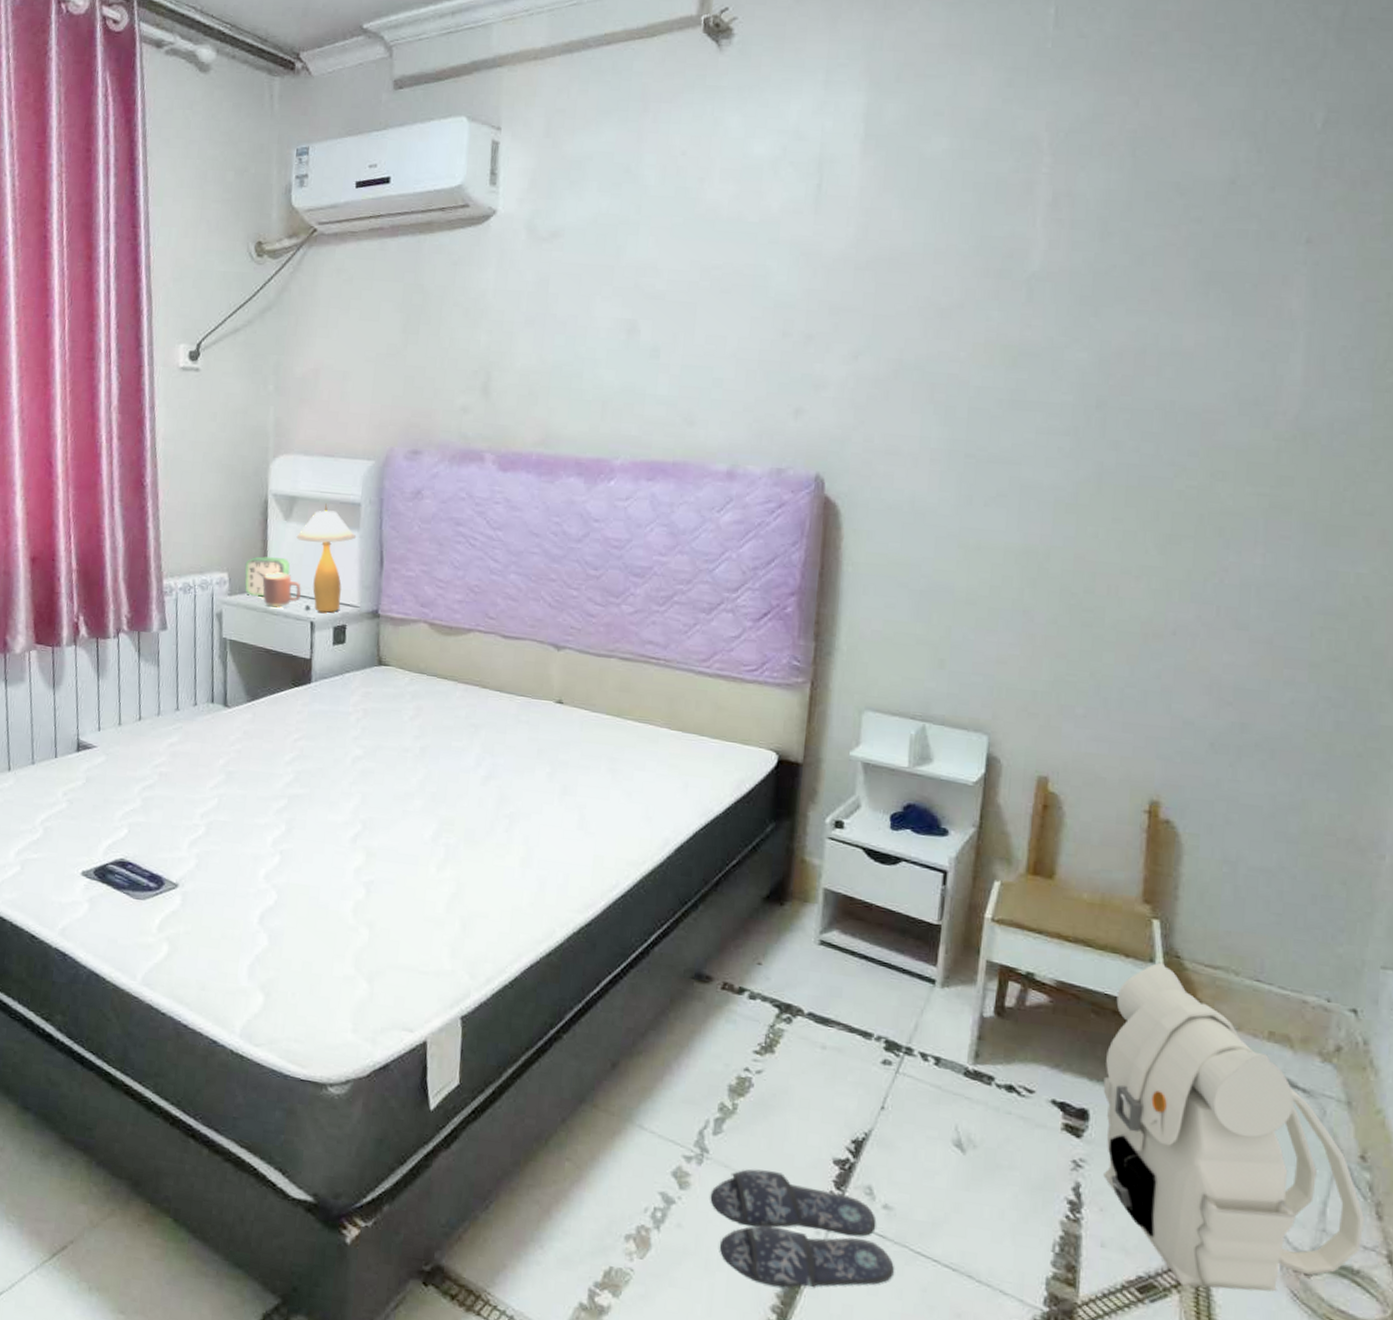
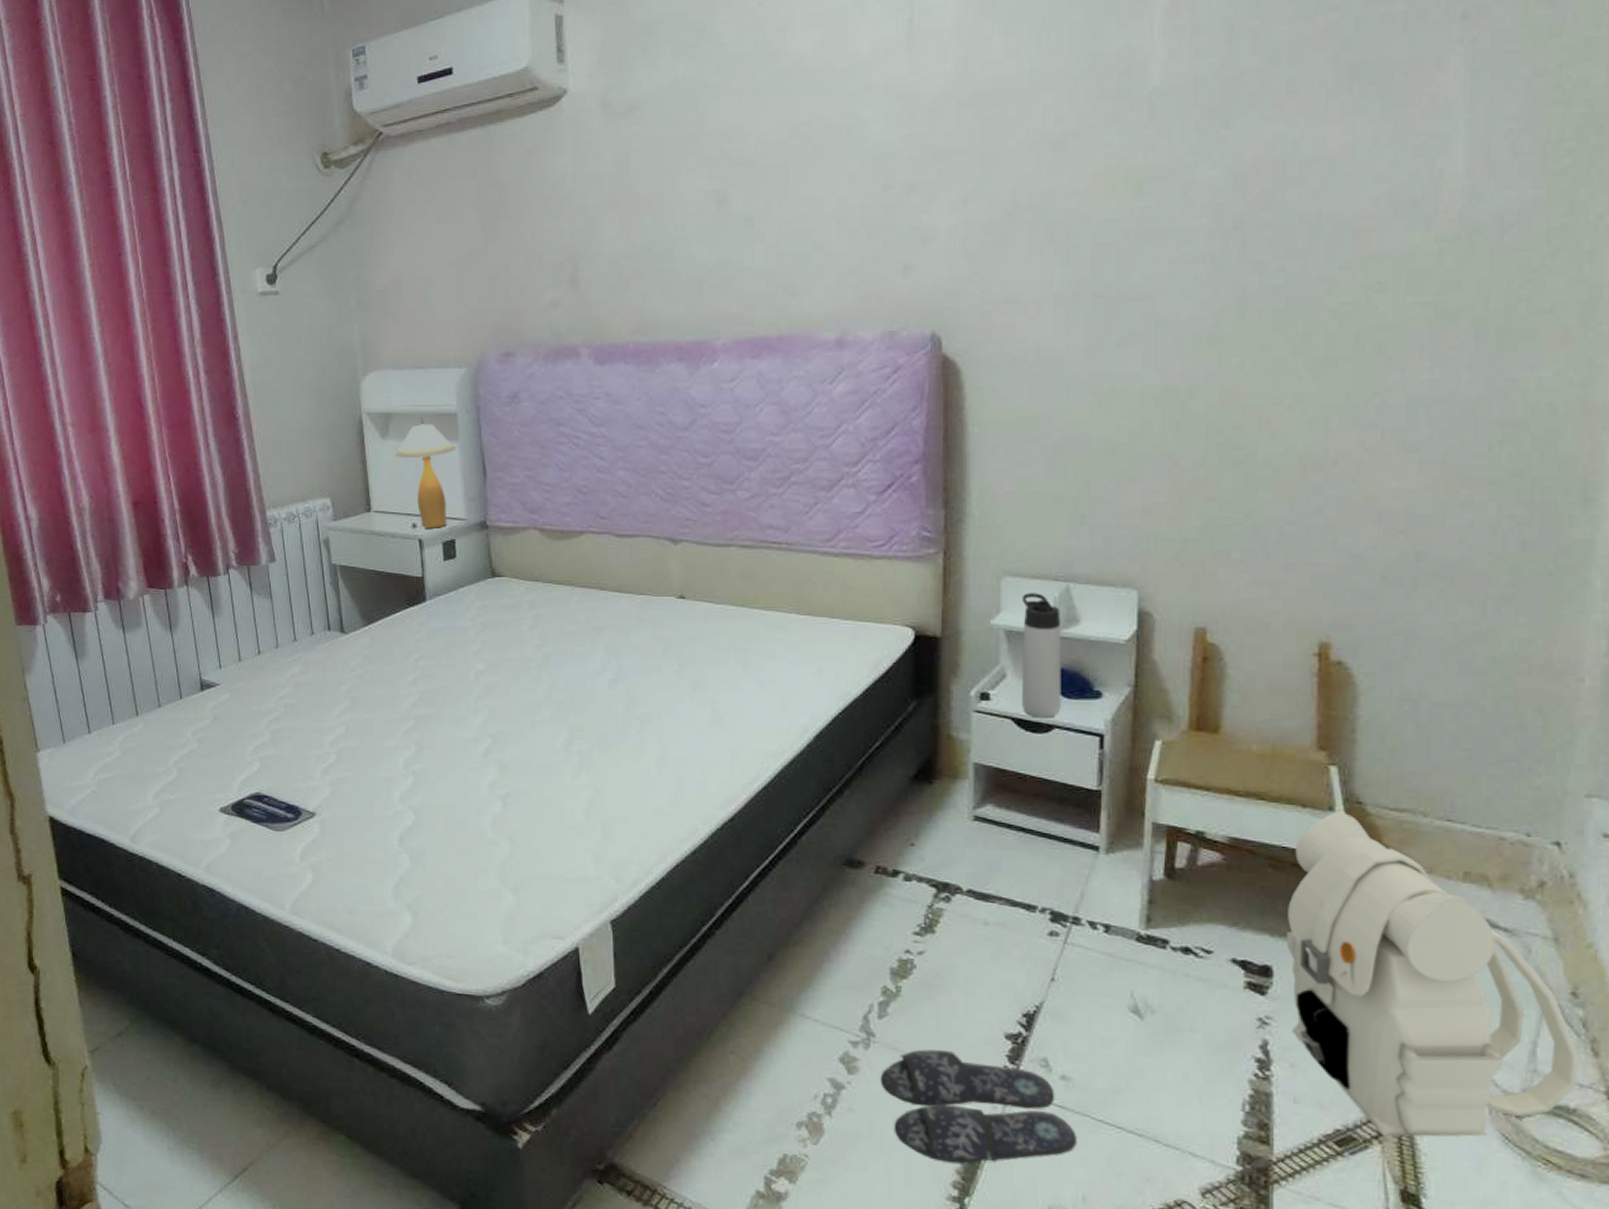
alarm clock: present [244,556,290,597] -> none [346,478,393,519]
mug: present [262,573,301,608] -> none [366,492,406,528]
thermos bottle: none [872,728,916,851] -> present [1021,593,1061,718]

